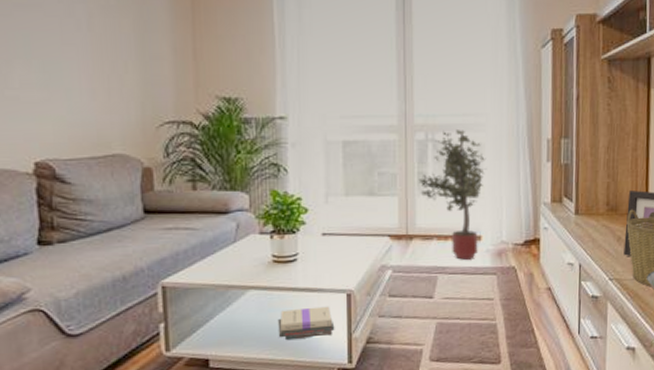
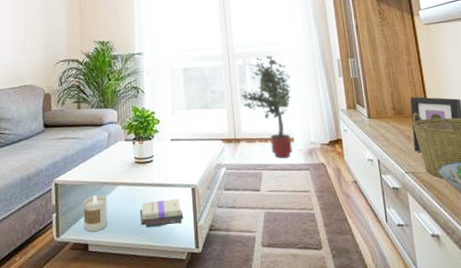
candle: none [201,301,236,346] -> present [83,195,108,232]

